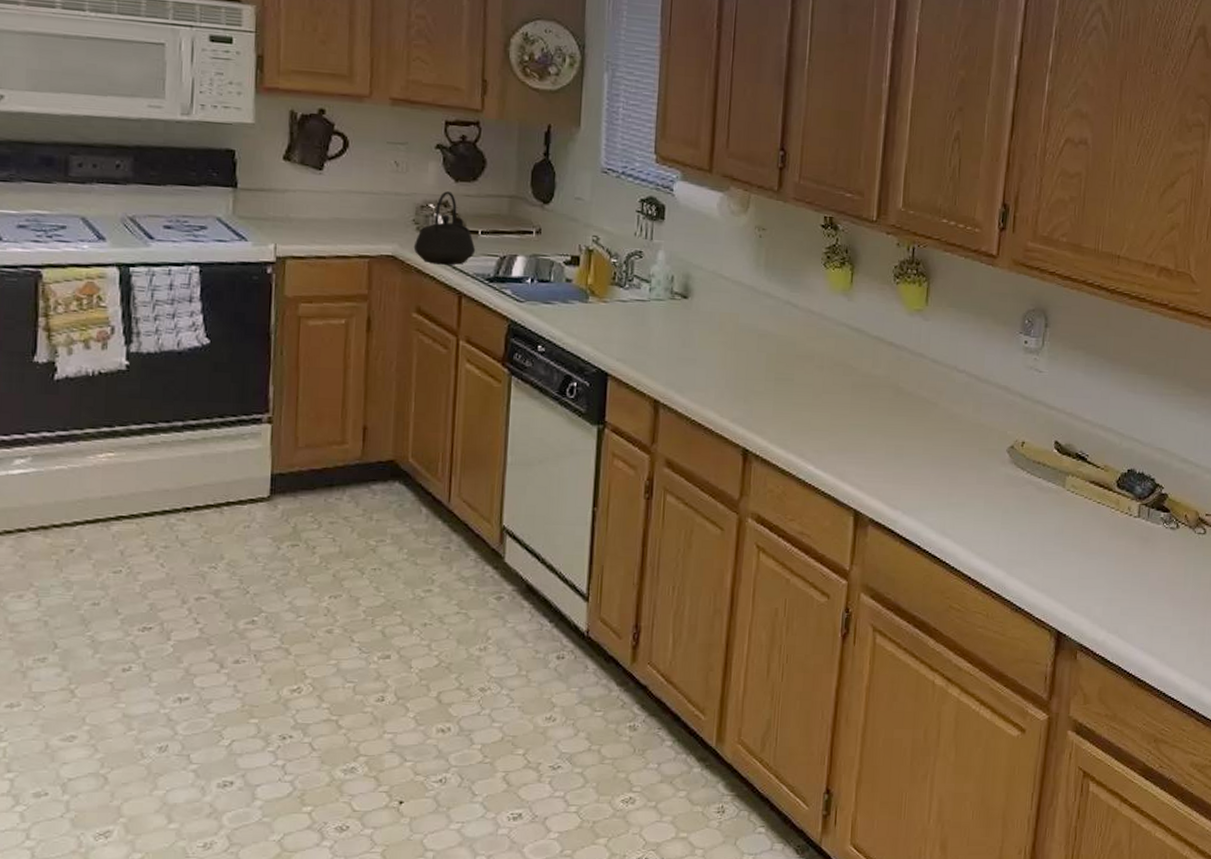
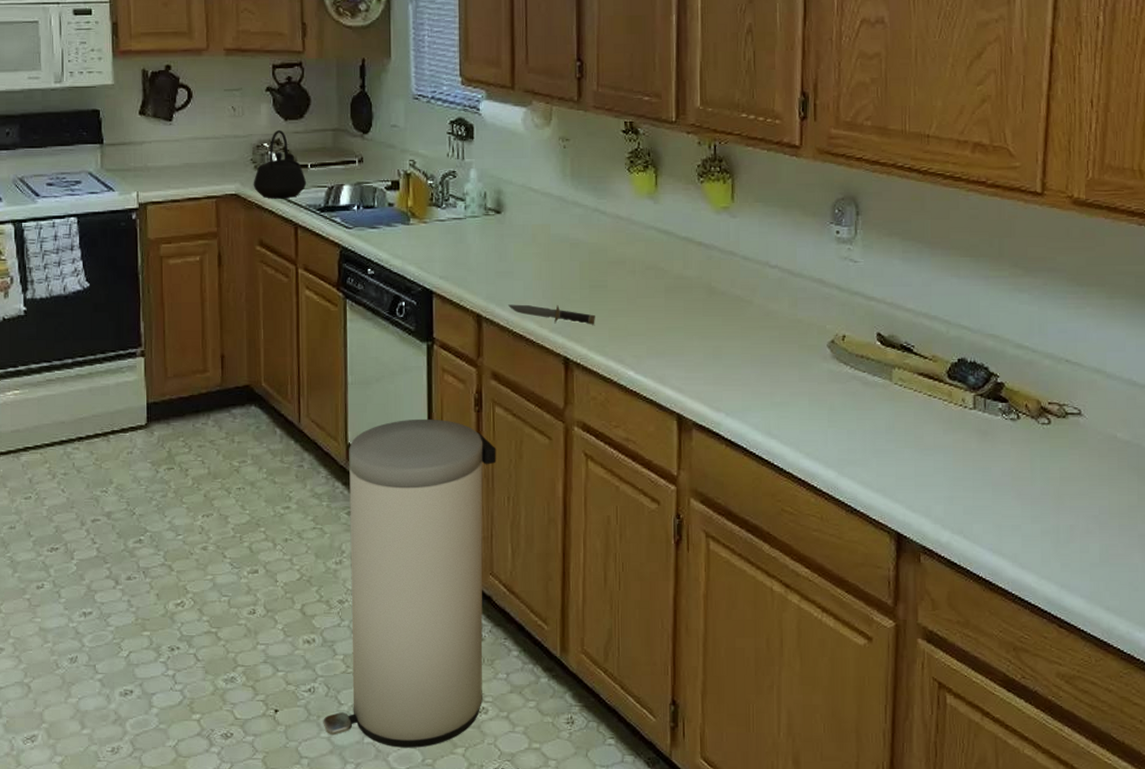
pedal bin: none [453,503,665,839] -> present [323,418,497,748]
knife: none [688,392,779,417] -> present [508,304,595,325]

